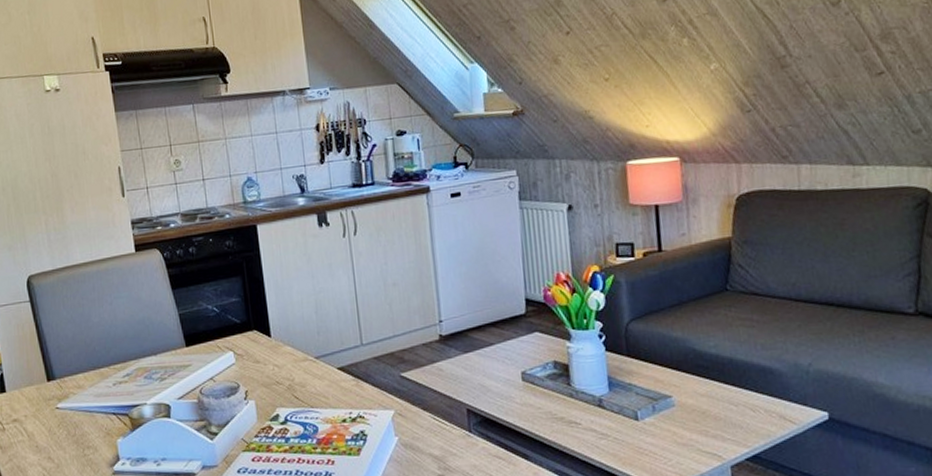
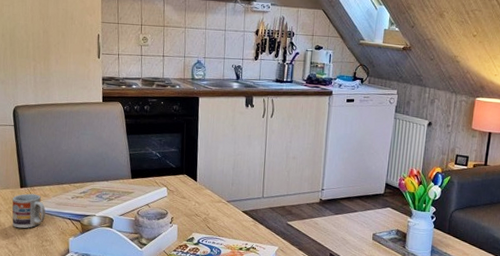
cup: none [38,386,83,436] -> present [12,193,46,229]

